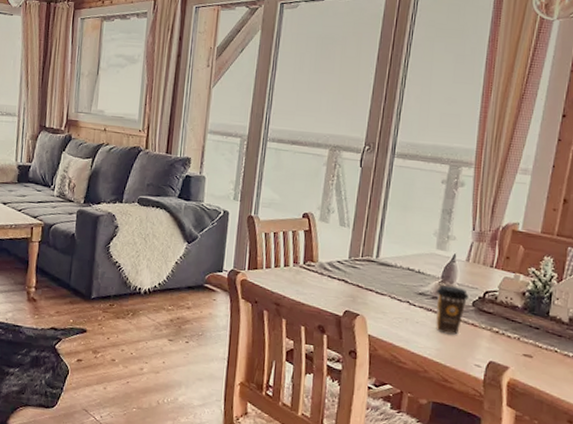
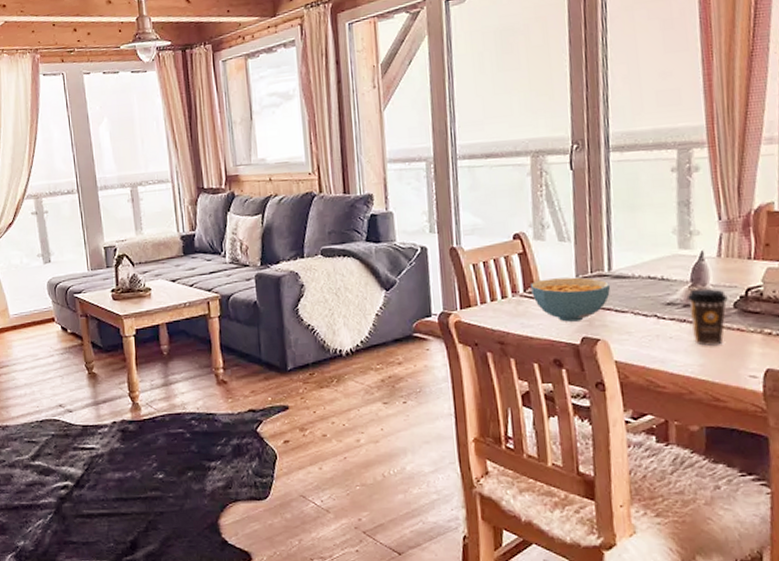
cereal bowl: none [310,255,376,296] -> present [531,277,611,322]

